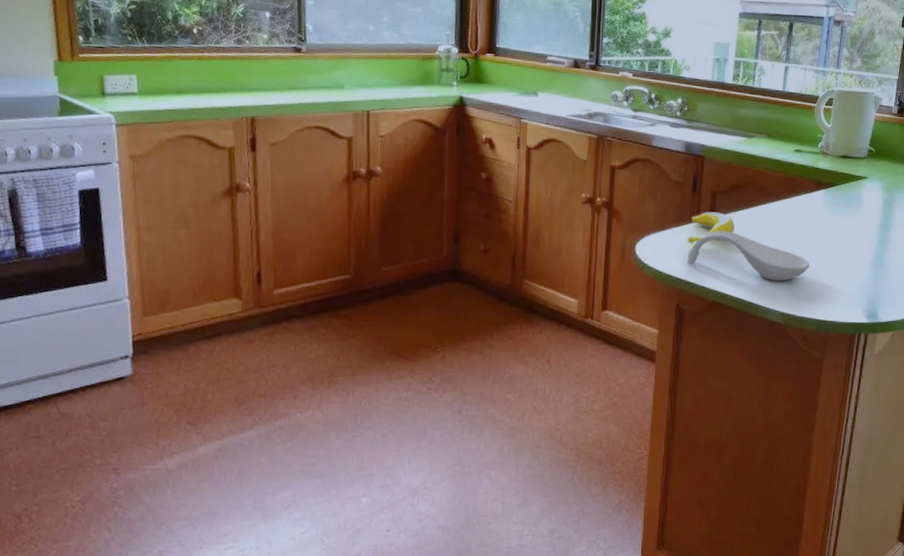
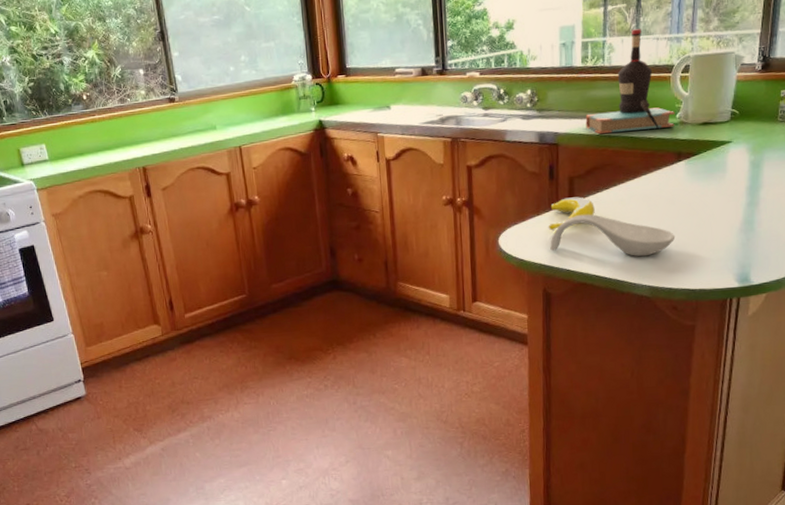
bottle: none [732,56,818,156] -> present [585,29,675,135]

